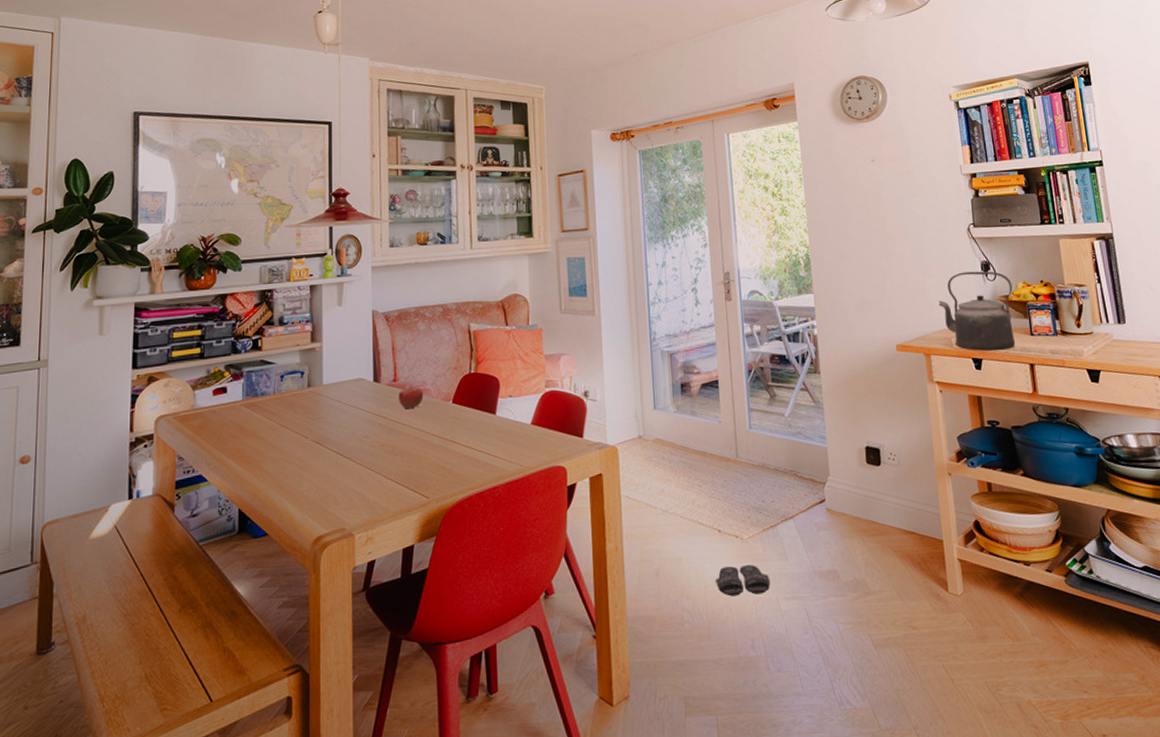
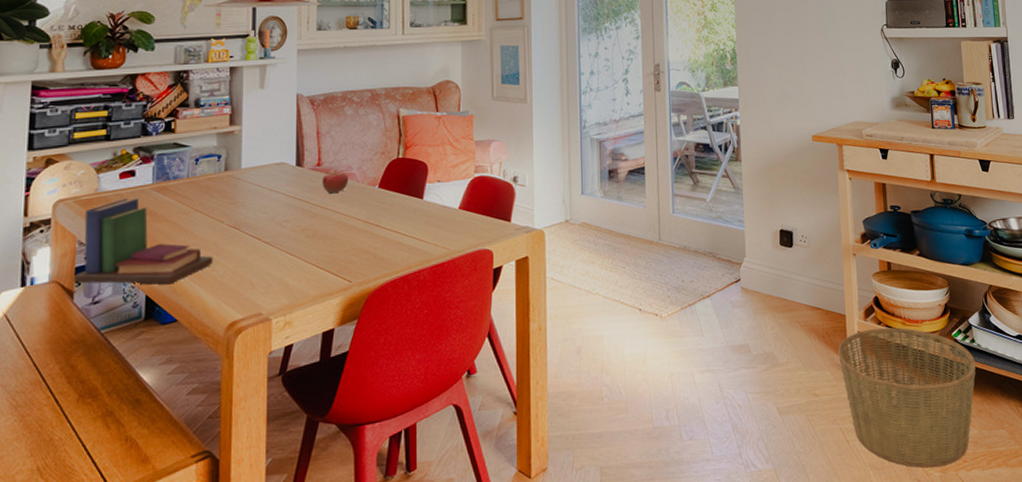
book: none [174,414,299,499] -> present [73,198,214,285]
slippers: present [715,565,770,596] -> none [634,341,686,371]
basket: none [936,554,1097,714] -> present [838,327,976,468]
kettle: present [938,271,1015,352] -> none [852,68,918,143]

